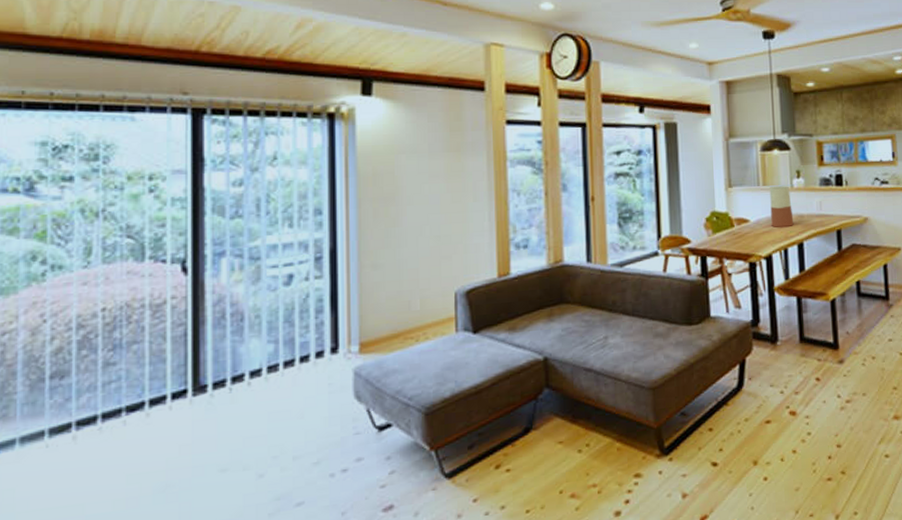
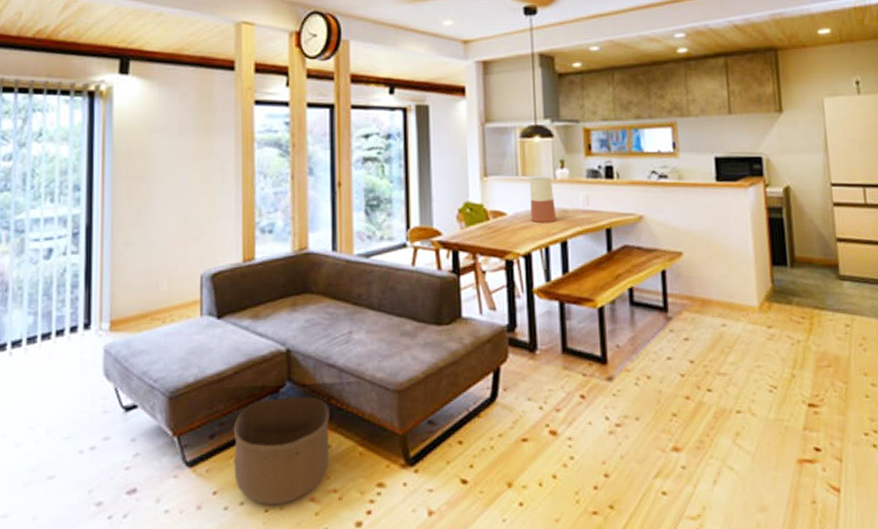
basket: none [492,400,589,506] -> present [233,397,330,506]

